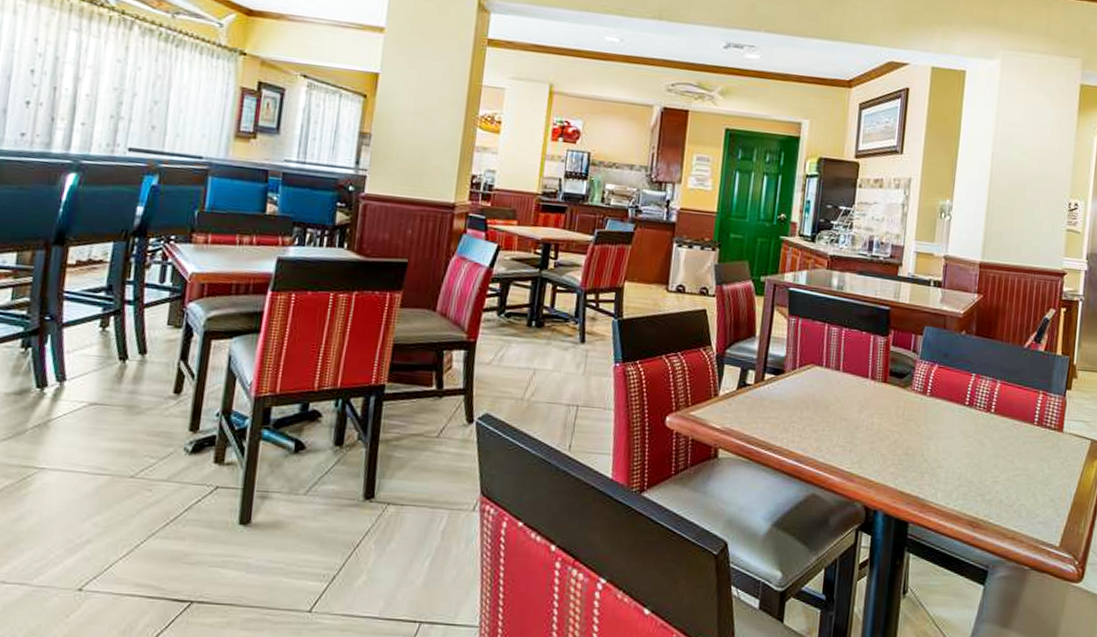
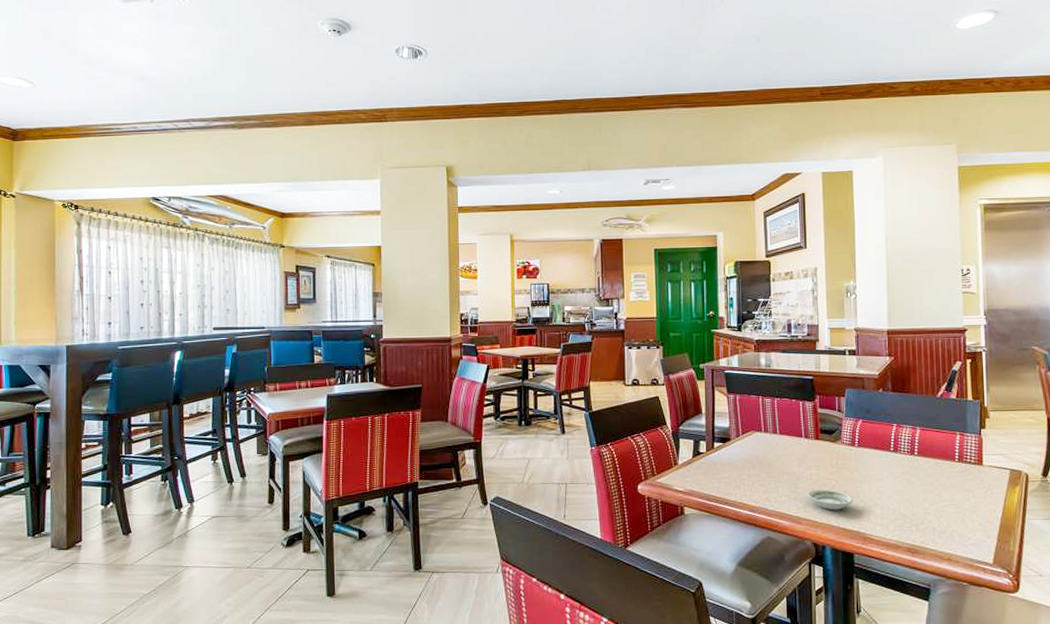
saucer: none [864,442,916,470] -> present [806,489,853,511]

